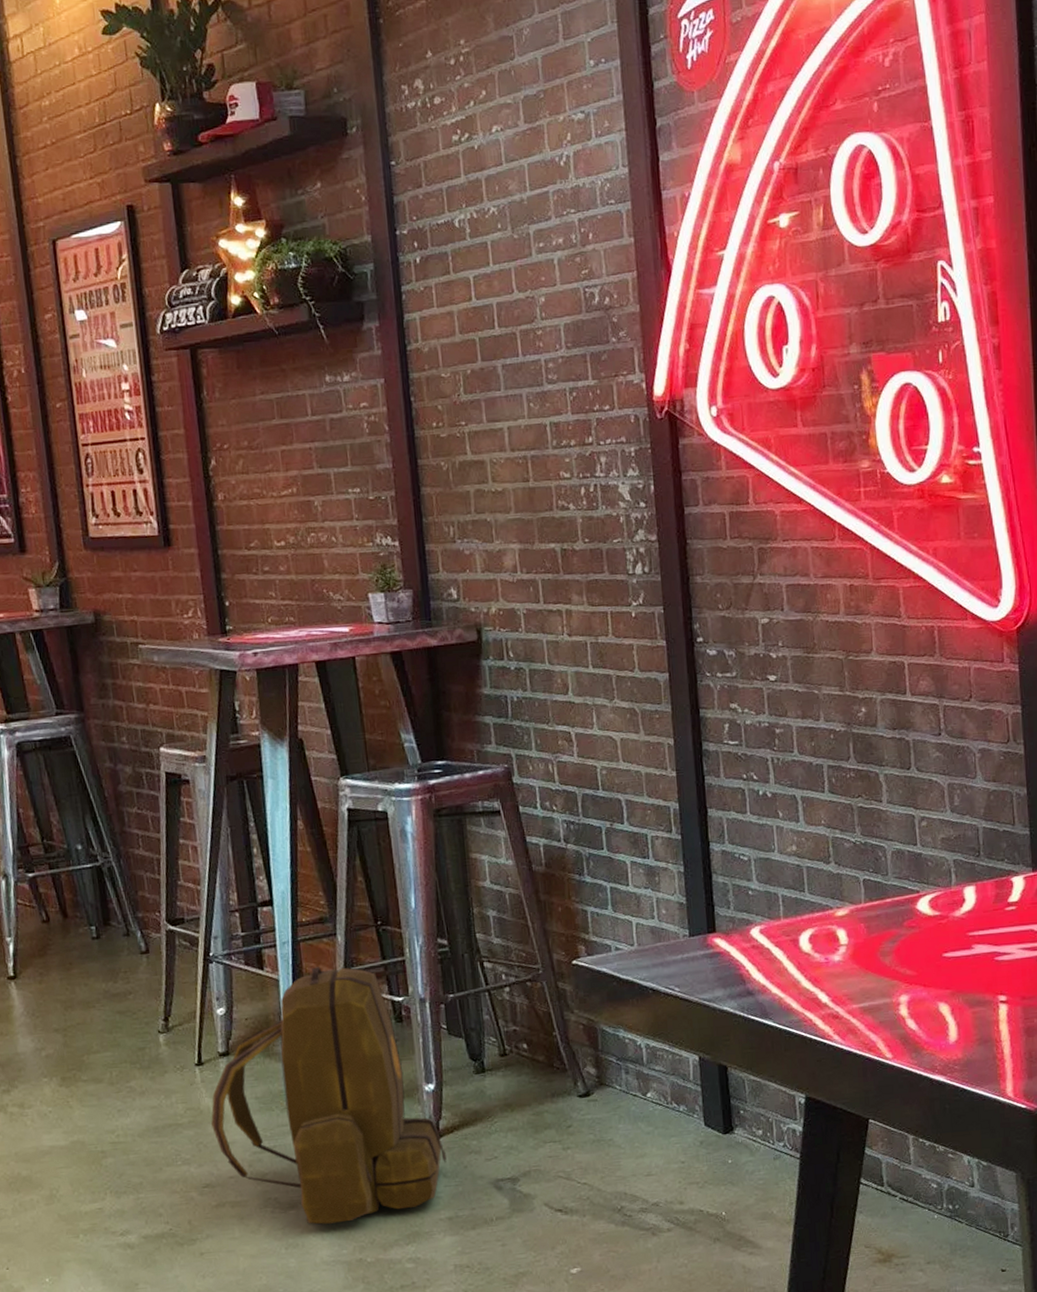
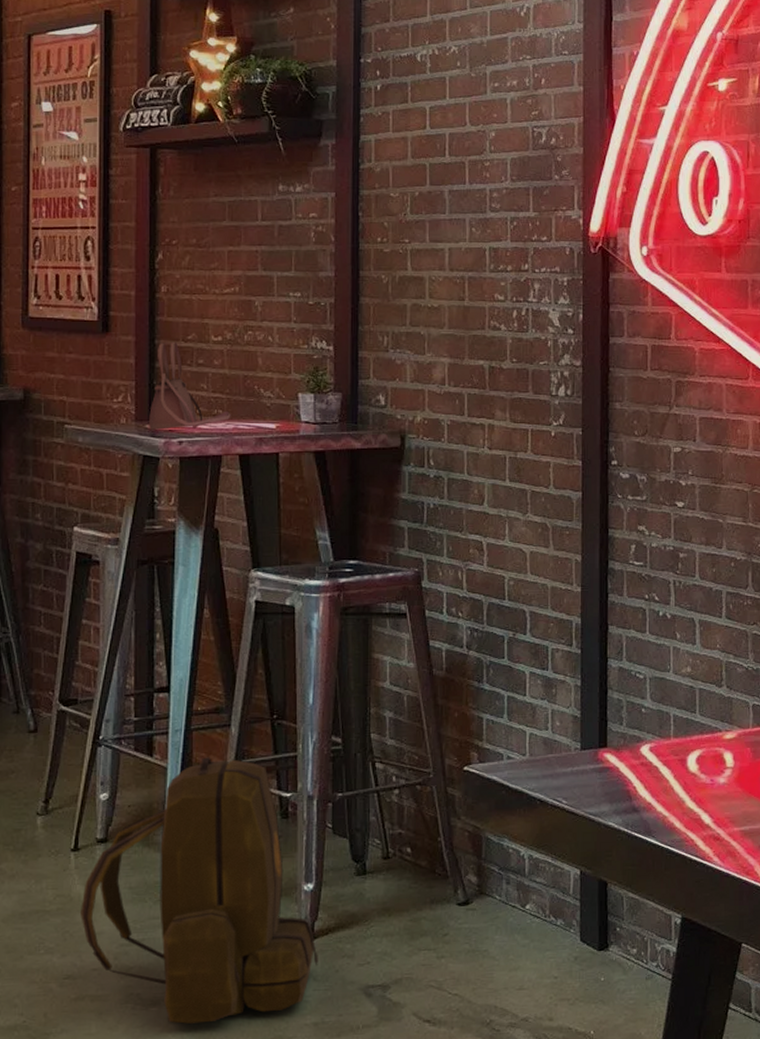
handbag: none [221,550,303,643] -> present [149,341,231,430]

